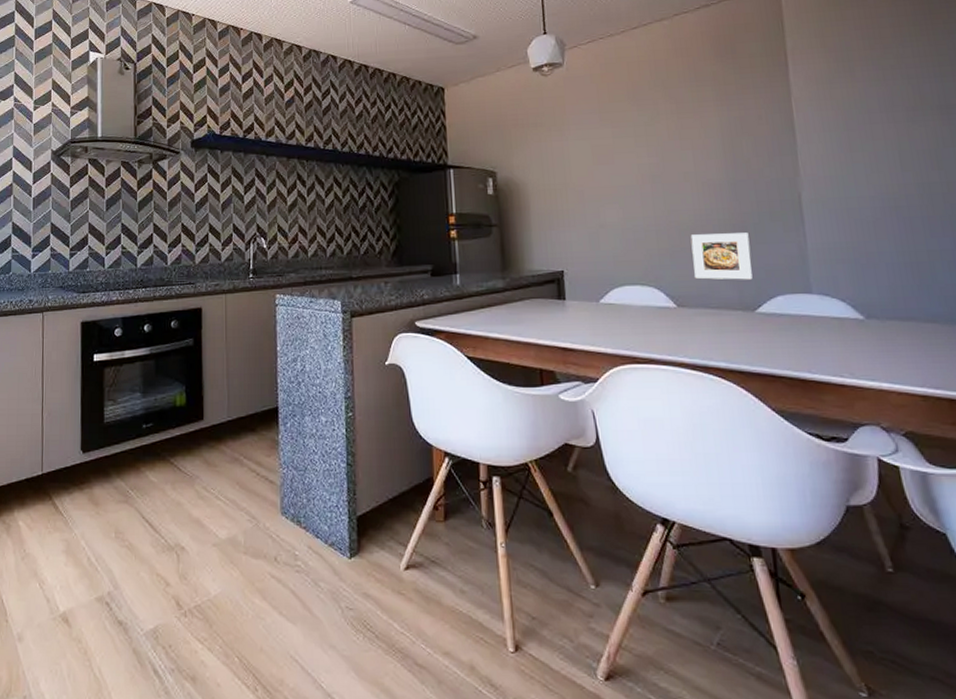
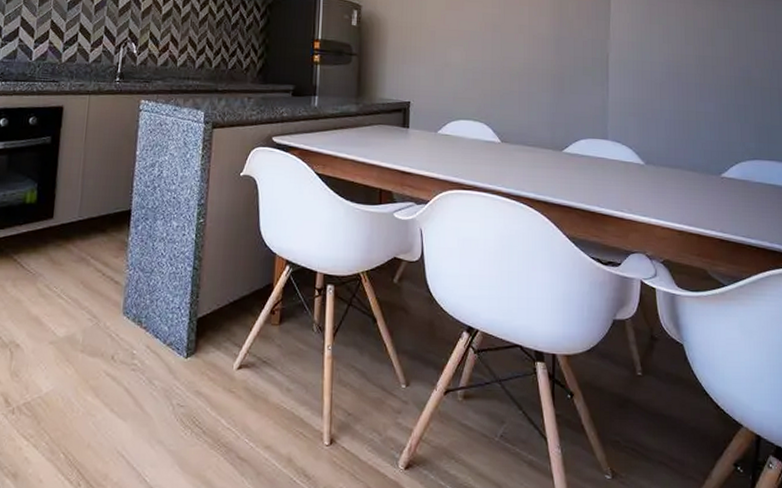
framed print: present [690,233,753,280] -> none [518,80,565,124]

